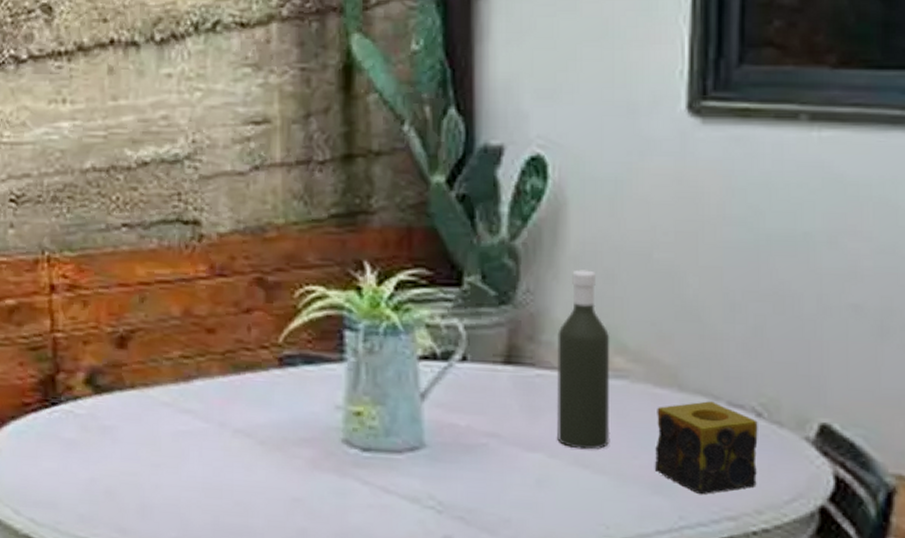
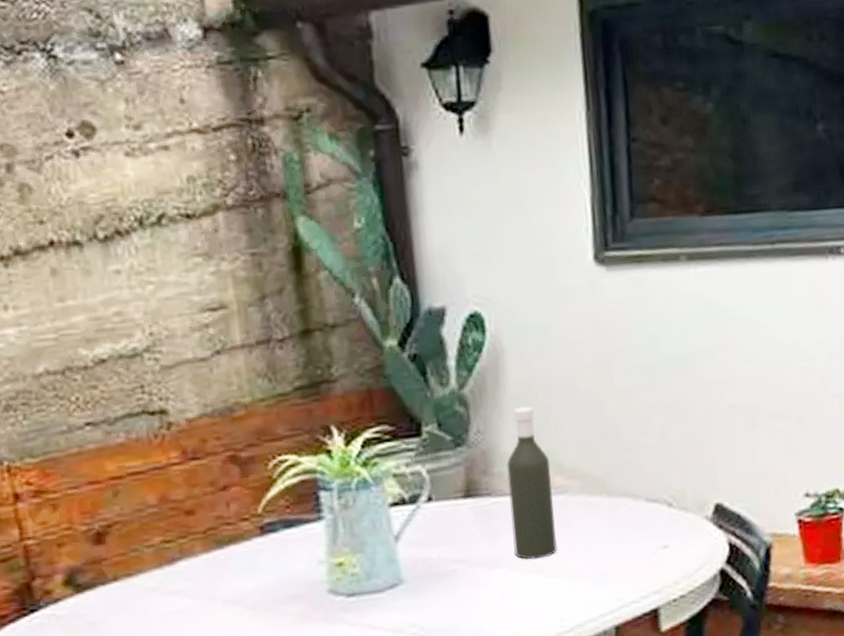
candle: present [654,401,758,494] -> none [592,500,673,578]

